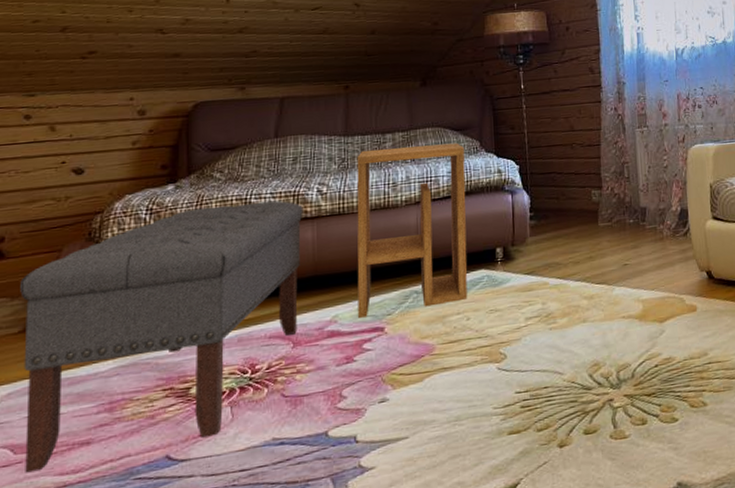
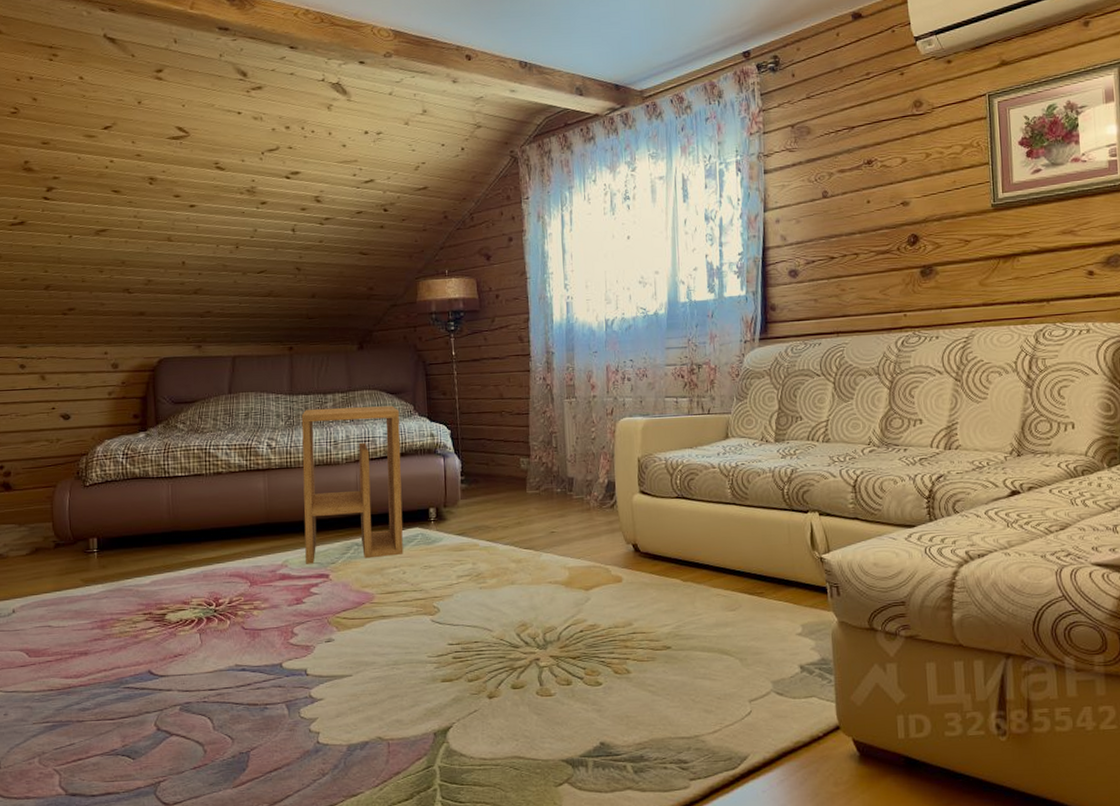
bench: present [20,200,303,473] -> none [25,452,256,674]

